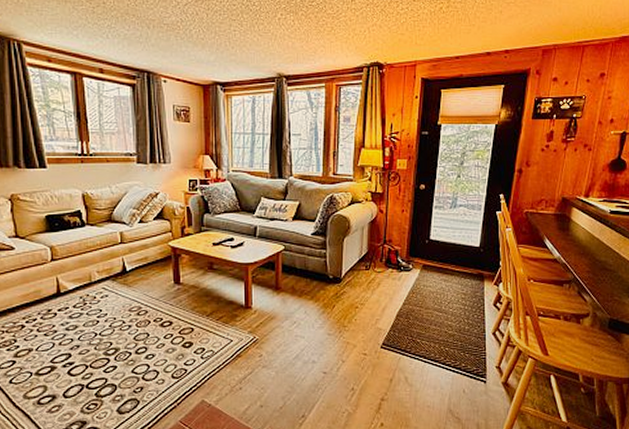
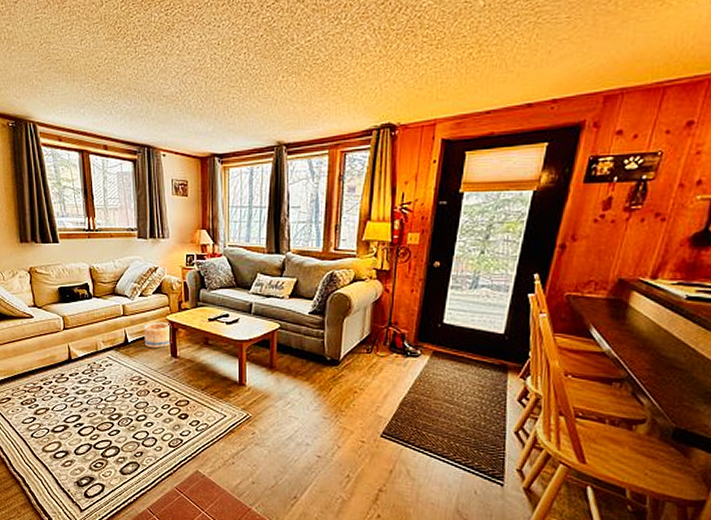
basket: none [144,249,175,276] -> present [144,322,172,348]

